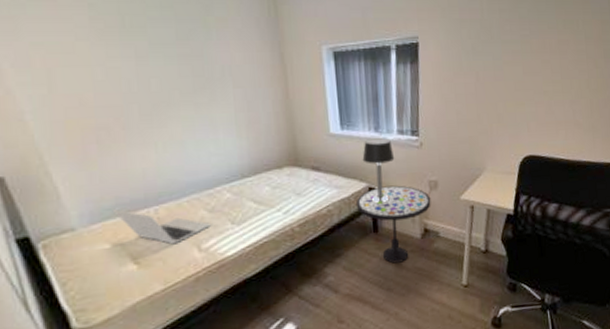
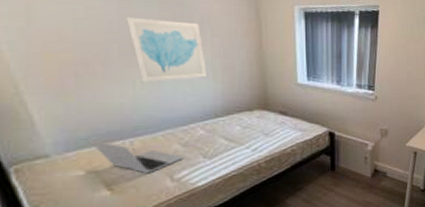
wall art: none [145,74,232,144] -> present [126,16,208,82]
side table: present [356,185,431,264] -> none [318,131,381,198]
table lamp: present [362,138,395,203] -> none [325,90,353,145]

